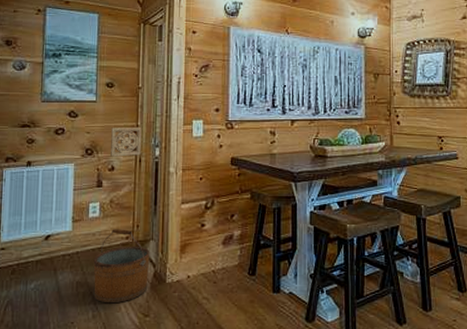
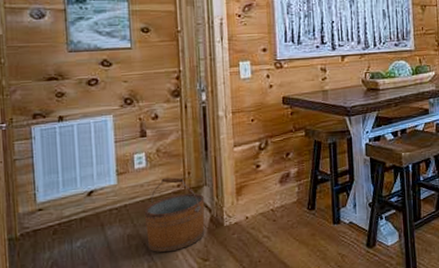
wall ornament: present [111,126,142,157] -> none [151,72,186,105]

